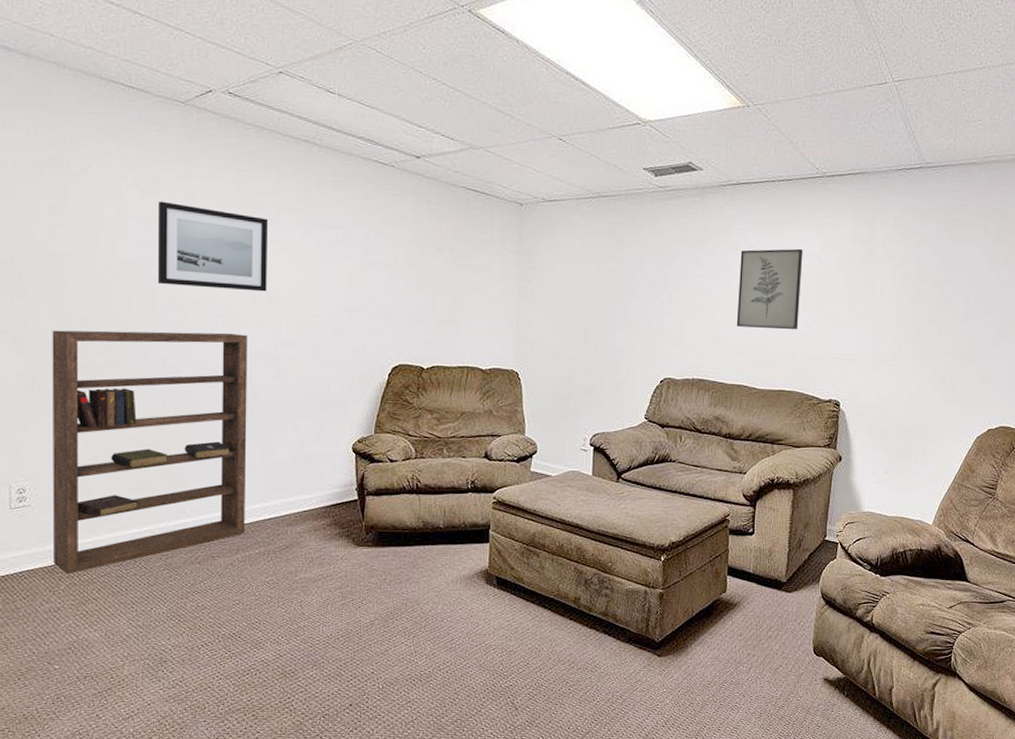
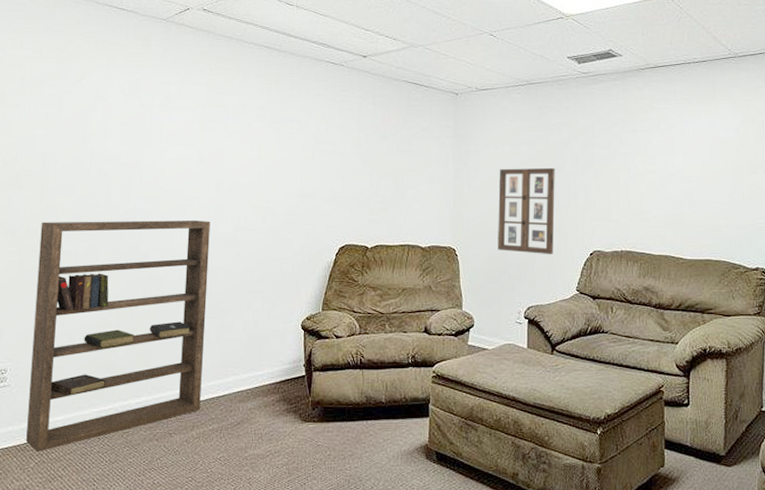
wall art: present [157,201,267,292] -> none [134,104,232,181]
picture frame: none [563,288,626,382] -> present [498,167,555,255]
wall art: present [736,248,804,330] -> none [660,124,721,201]

